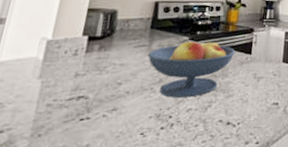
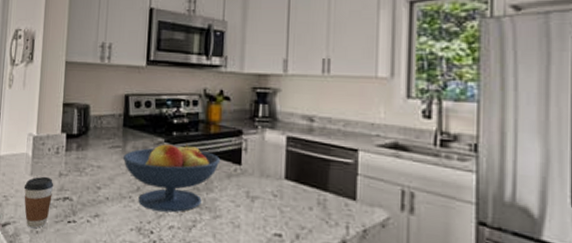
coffee cup: none [25,78,68,132] -> present [24,176,54,228]

